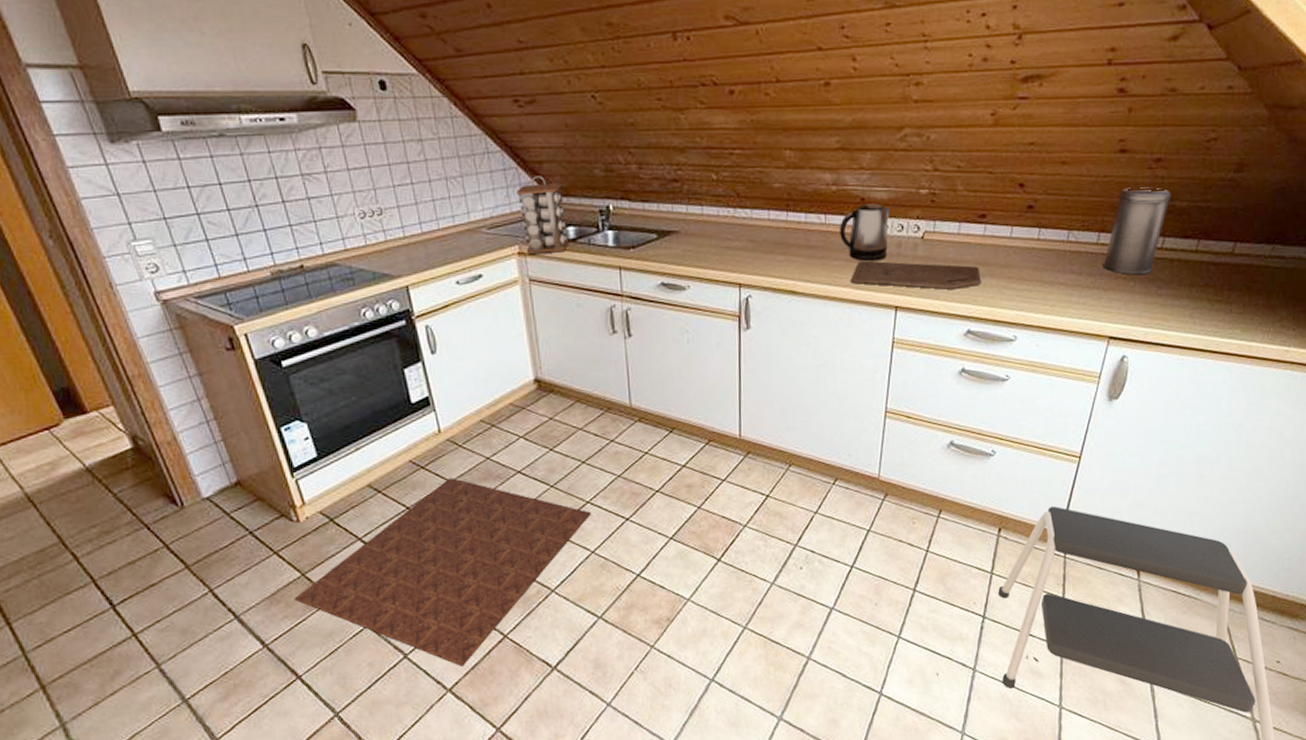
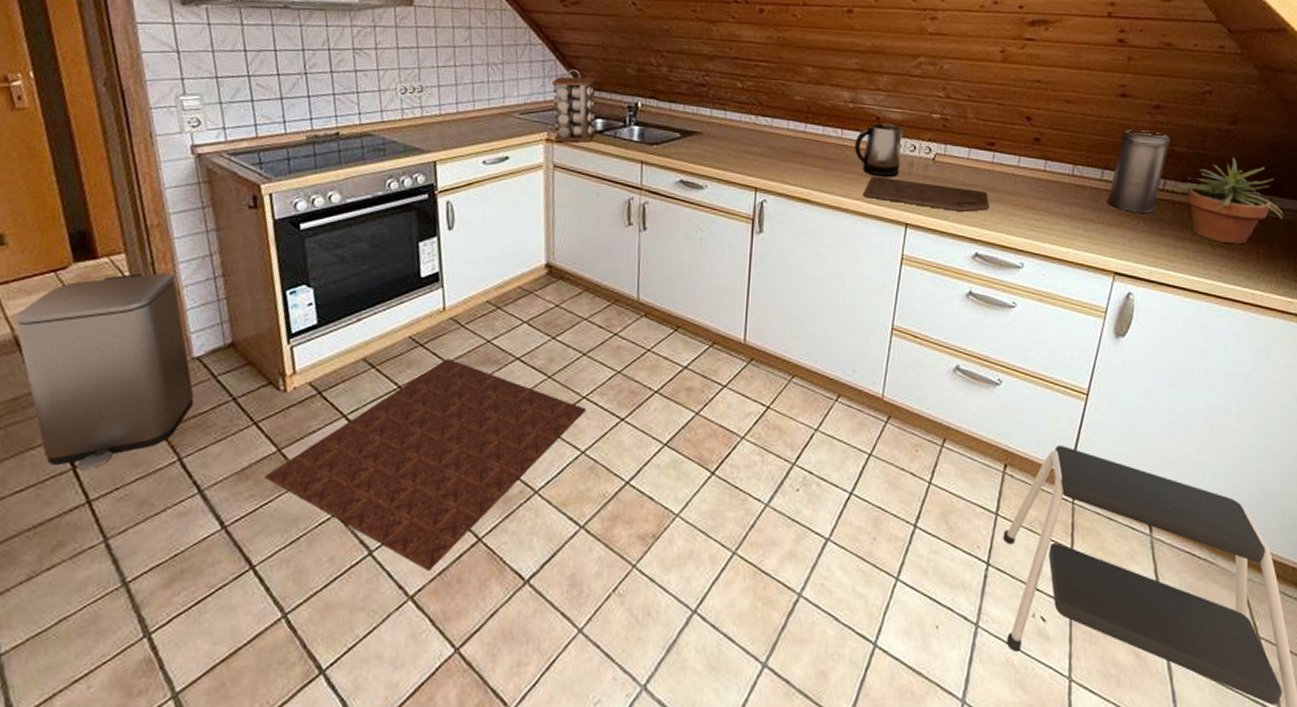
pedal bin: none [19,421,213,608] -> present [13,273,194,470]
potted plant: none [1173,207,1286,298] -> present [1174,157,1284,245]

